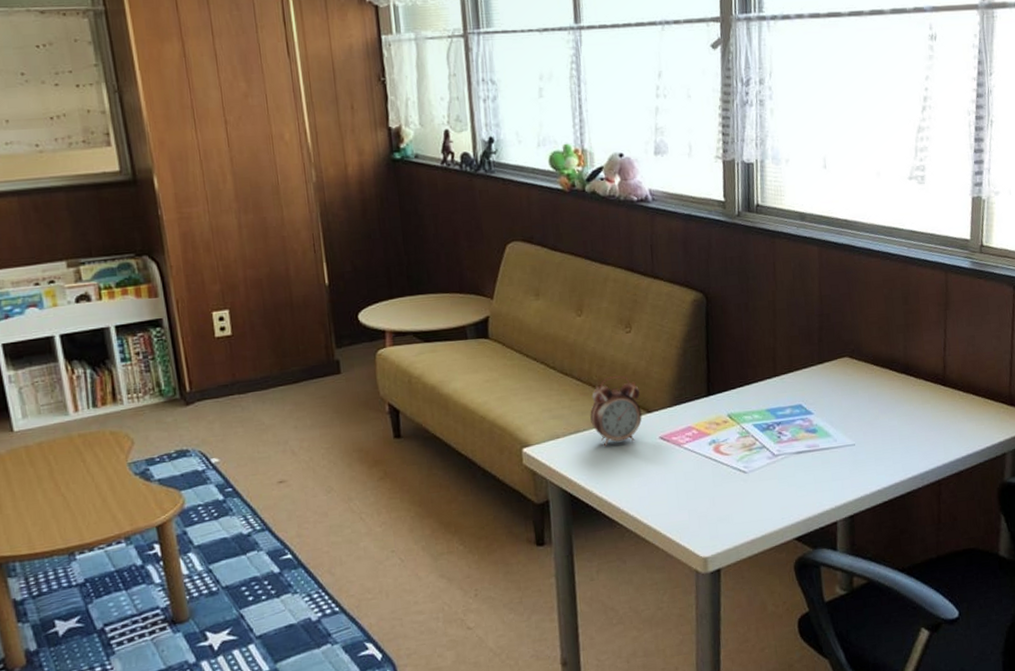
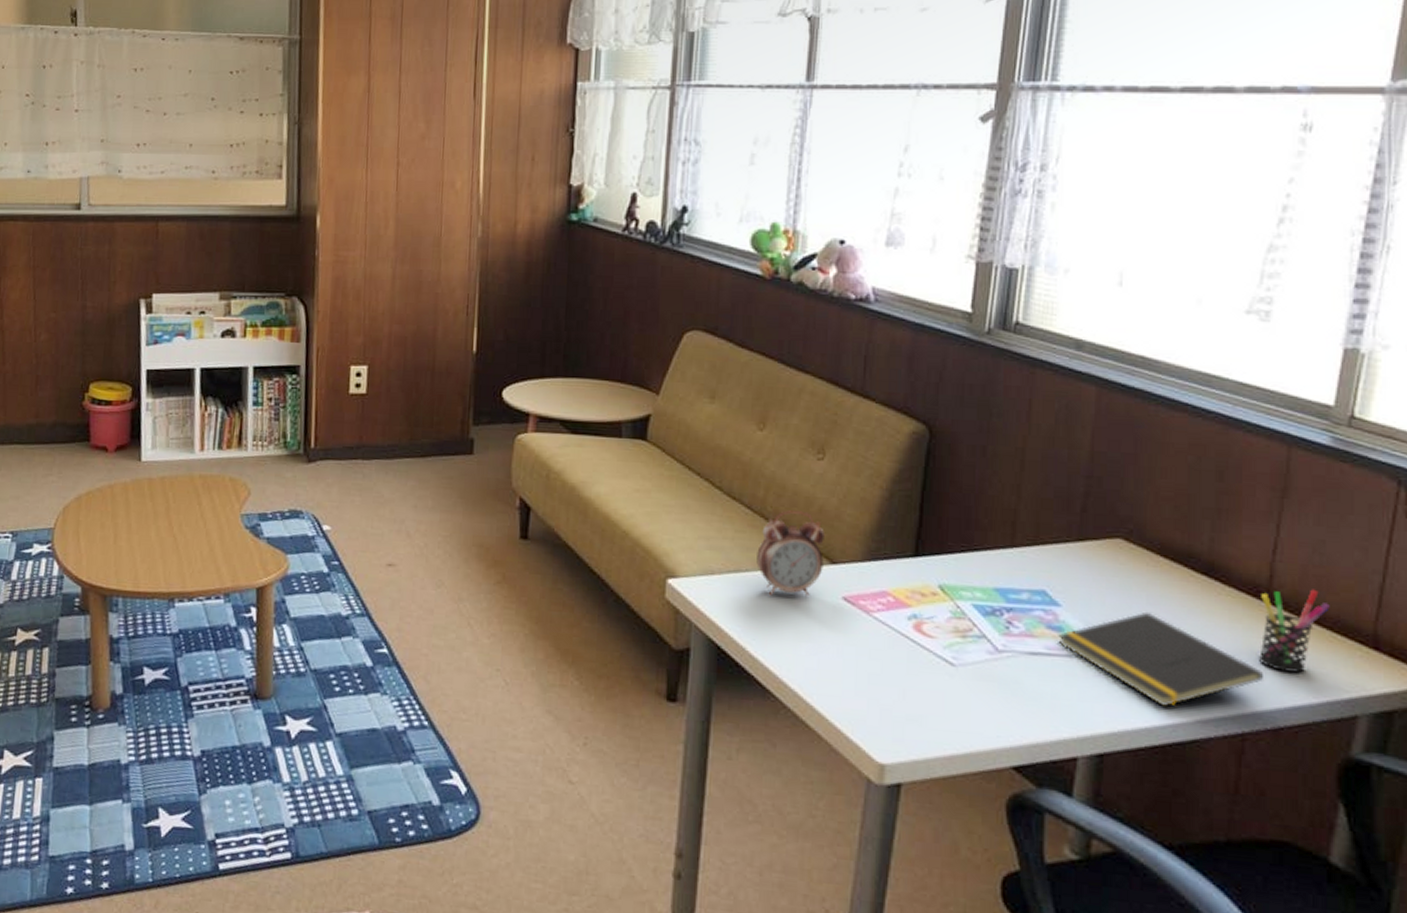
notepad: none [814,406,948,472] -> present [1058,611,1265,706]
pen holder: none [940,371,982,432] -> present [1259,589,1330,673]

